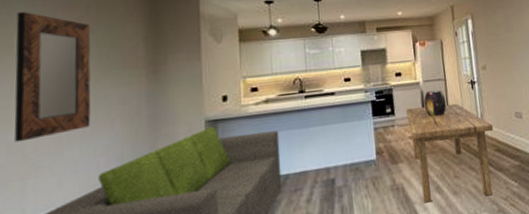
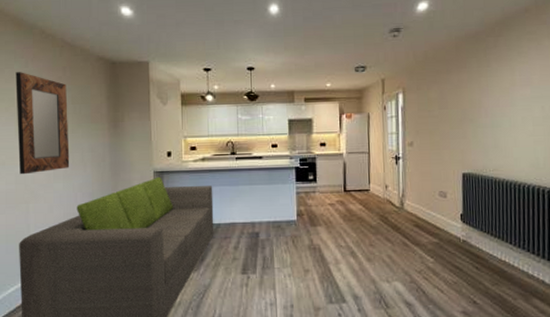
dining table: present [406,103,494,203] -> none [328,177,415,267]
decorative urn: present [423,90,447,117] -> none [345,162,369,188]

